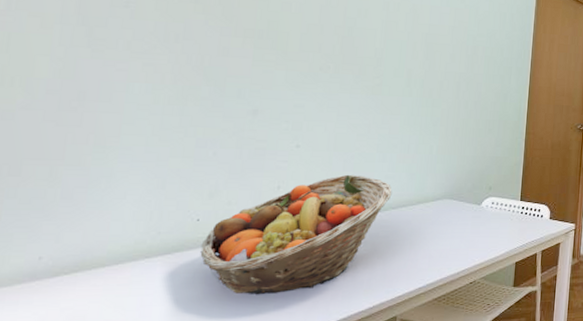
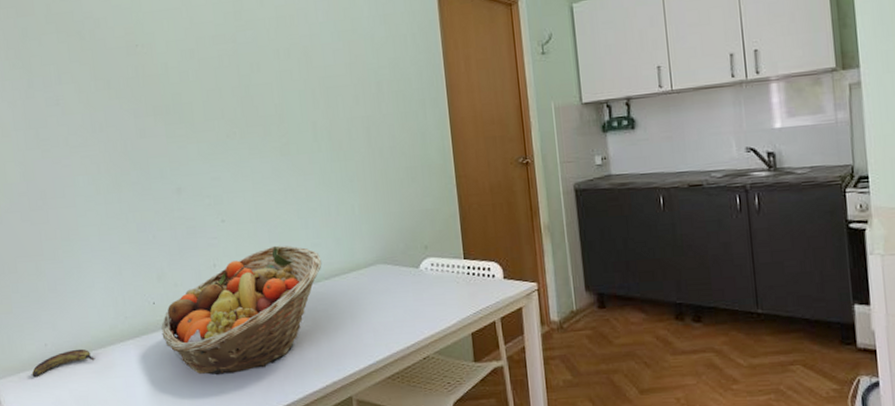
banana: none [10,264,108,294] -> present [32,349,96,377]

